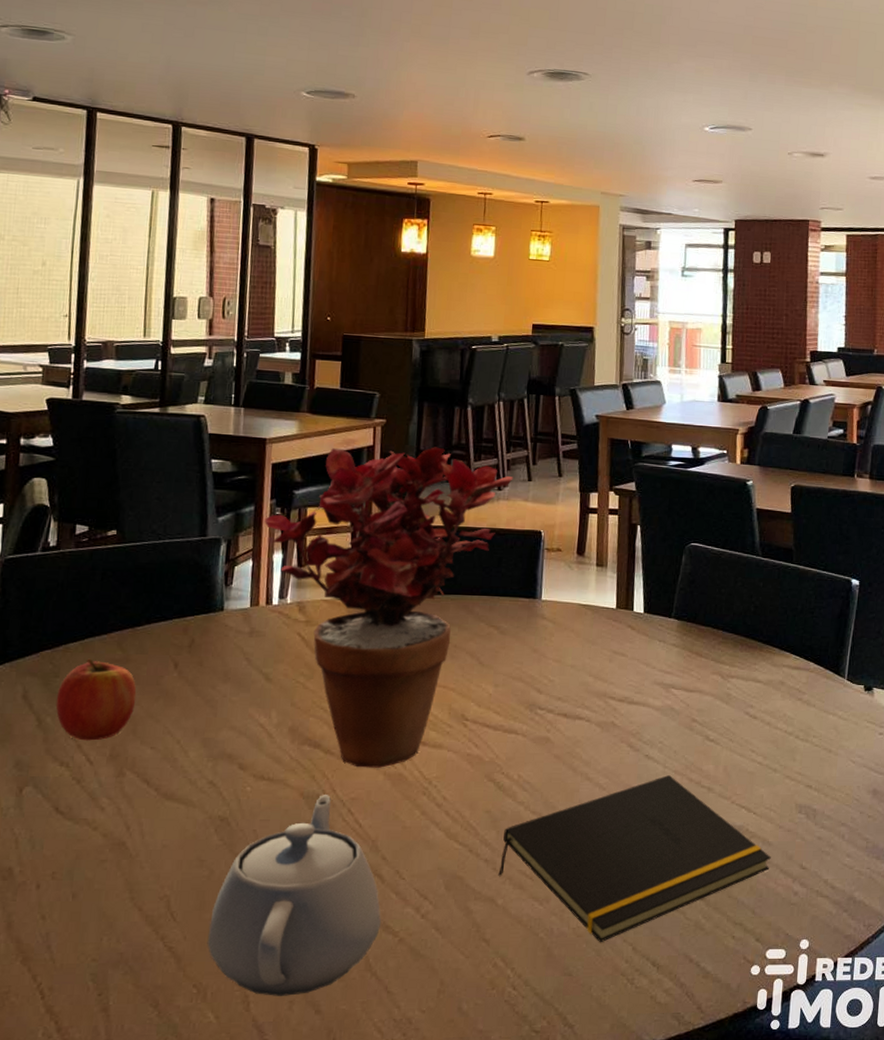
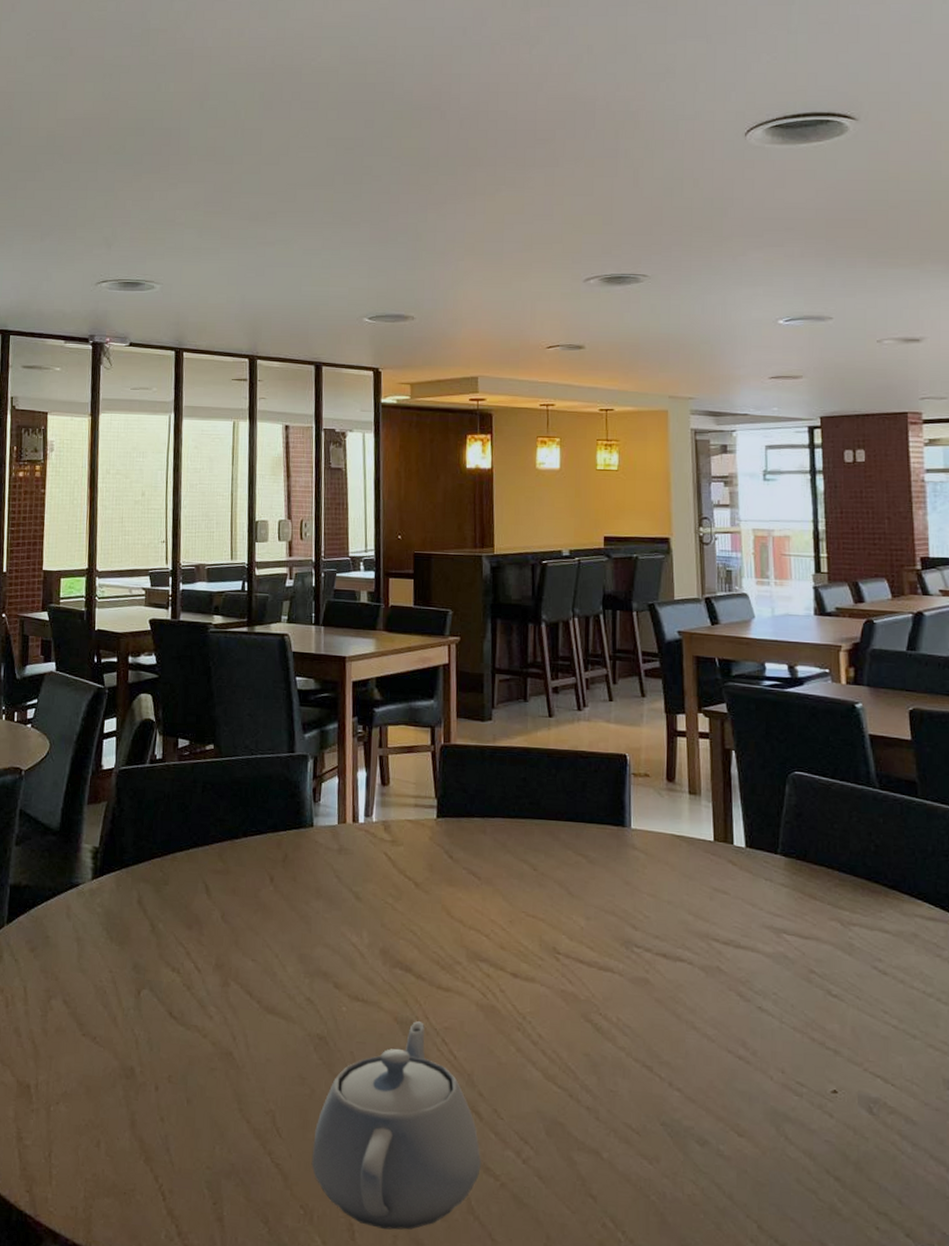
fruit: present [55,658,137,741] -> none [166,868,237,949]
potted plant: present [264,447,514,768] -> none [347,665,593,998]
notepad: present [498,775,771,943] -> none [602,1032,917,1216]

